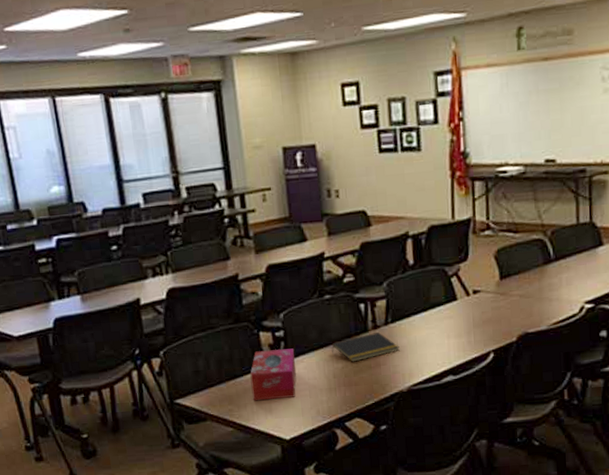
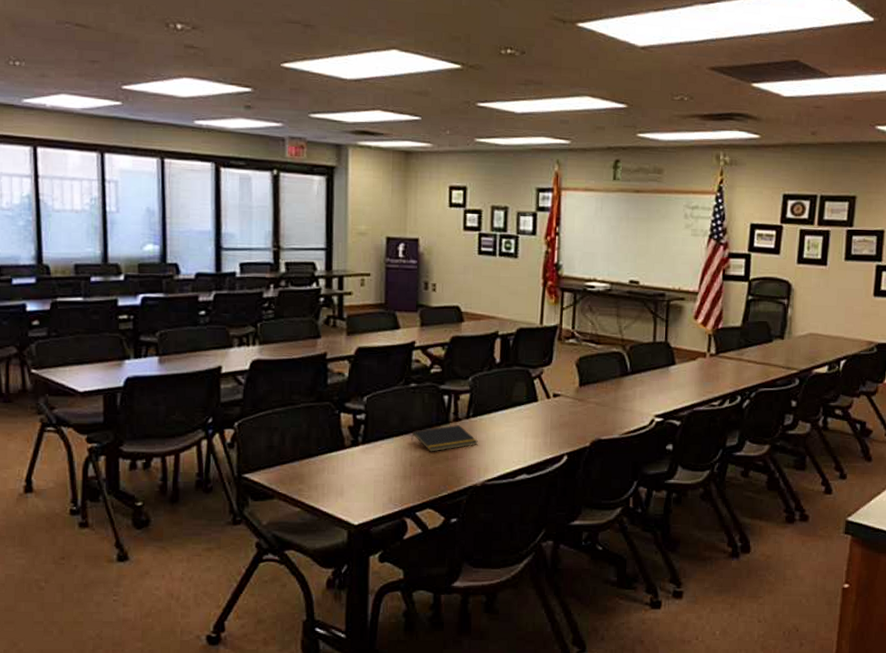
tissue box: present [250,348,297,401] -> none [325,432,374,483]

